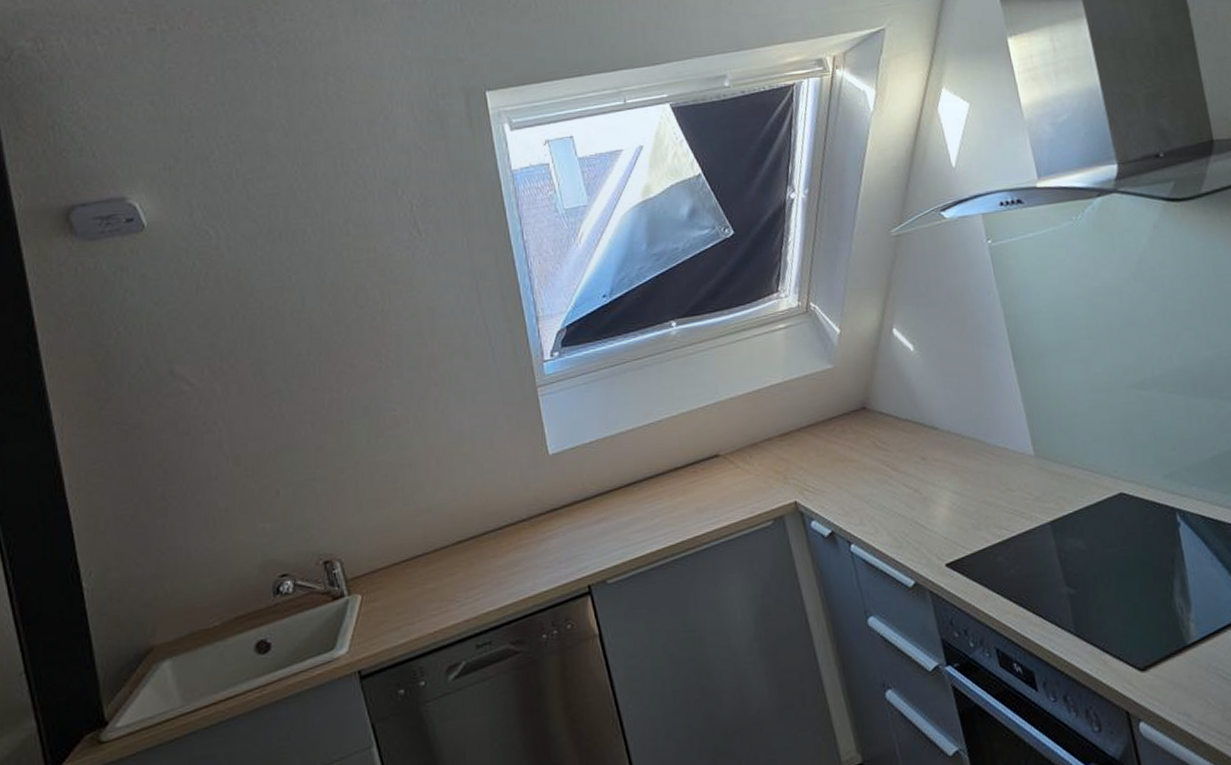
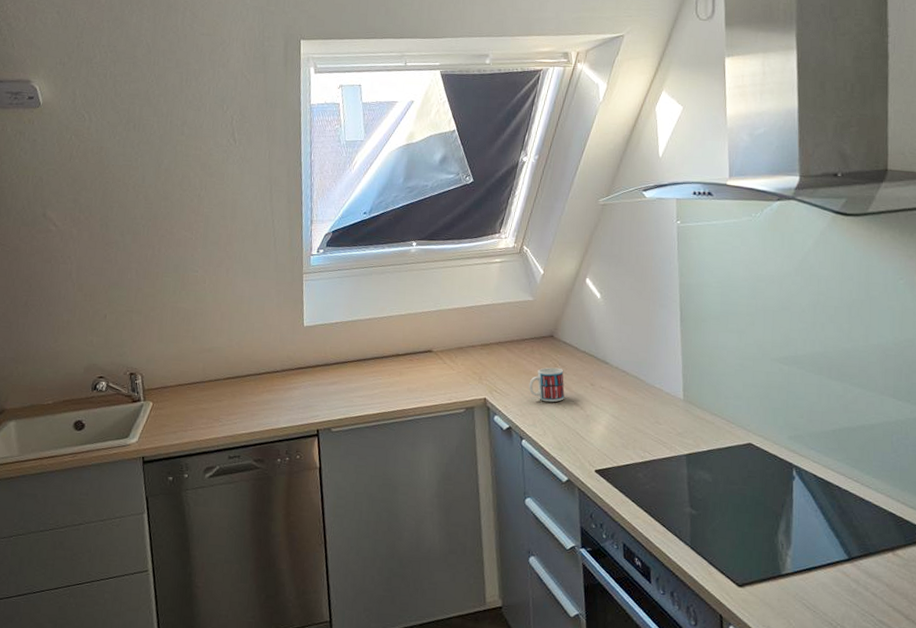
mug: none [846,445,893,492] -> present [528,367,565,402]

